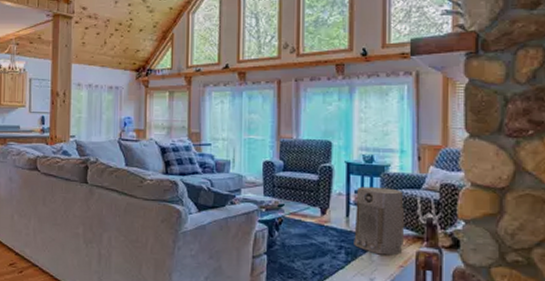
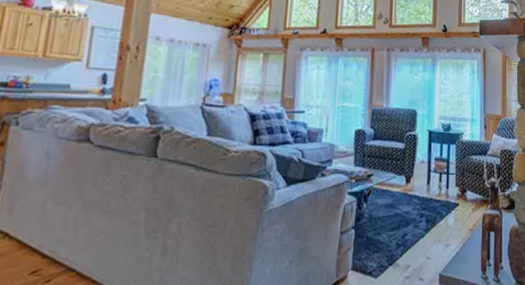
air purifier: present [354,187,404,255] -> none [433,154,474,220]

